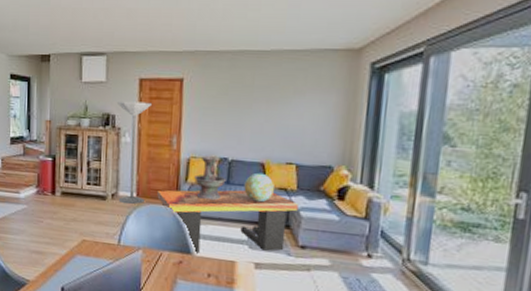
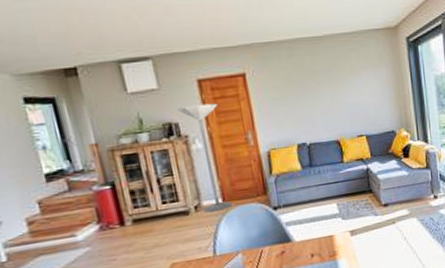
coffee table: present [157,190,298,254] -> none [244,164,375,241]
decorative urn: present [194,155,226,201] -> none [278,144,309,188]
decorative globe: present [244,172,274,203] -> none [326,149,353,177]

